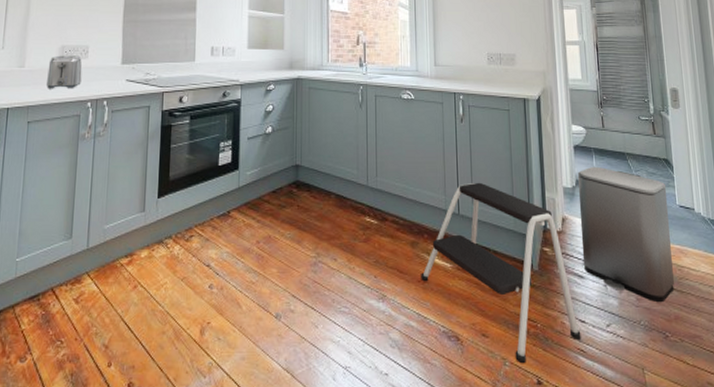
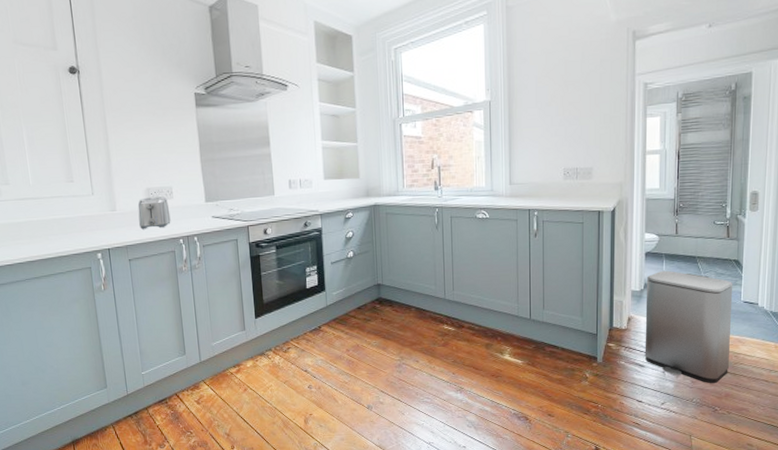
step stool: present [421,182,581,364] -> none [494,290,637,436]

